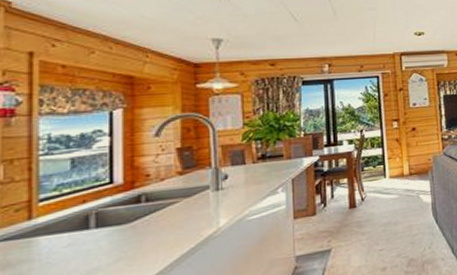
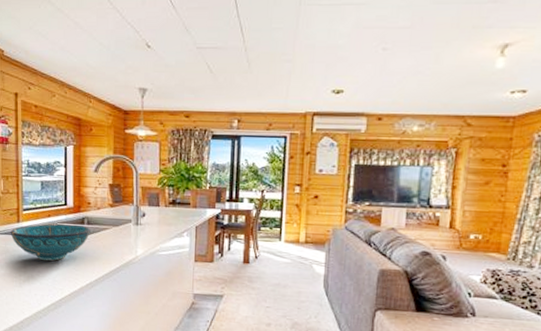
decorative bowl: none [14,205,150,265] -> present [10,224,90,261]

